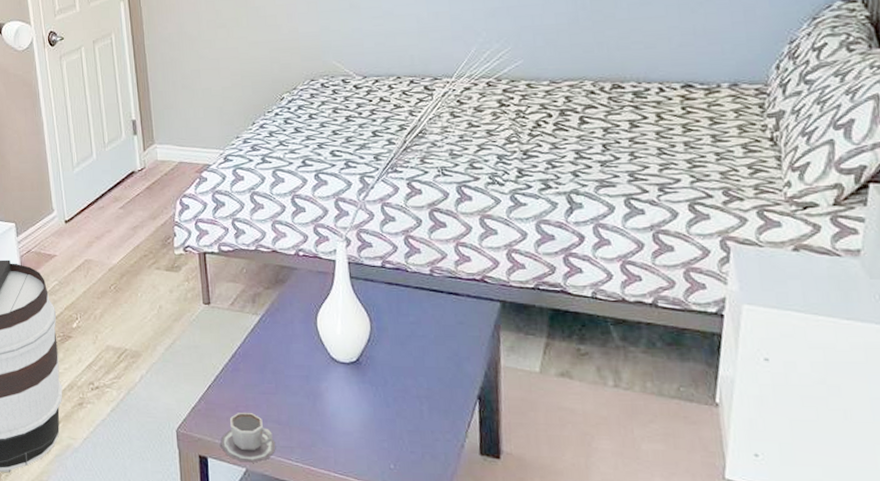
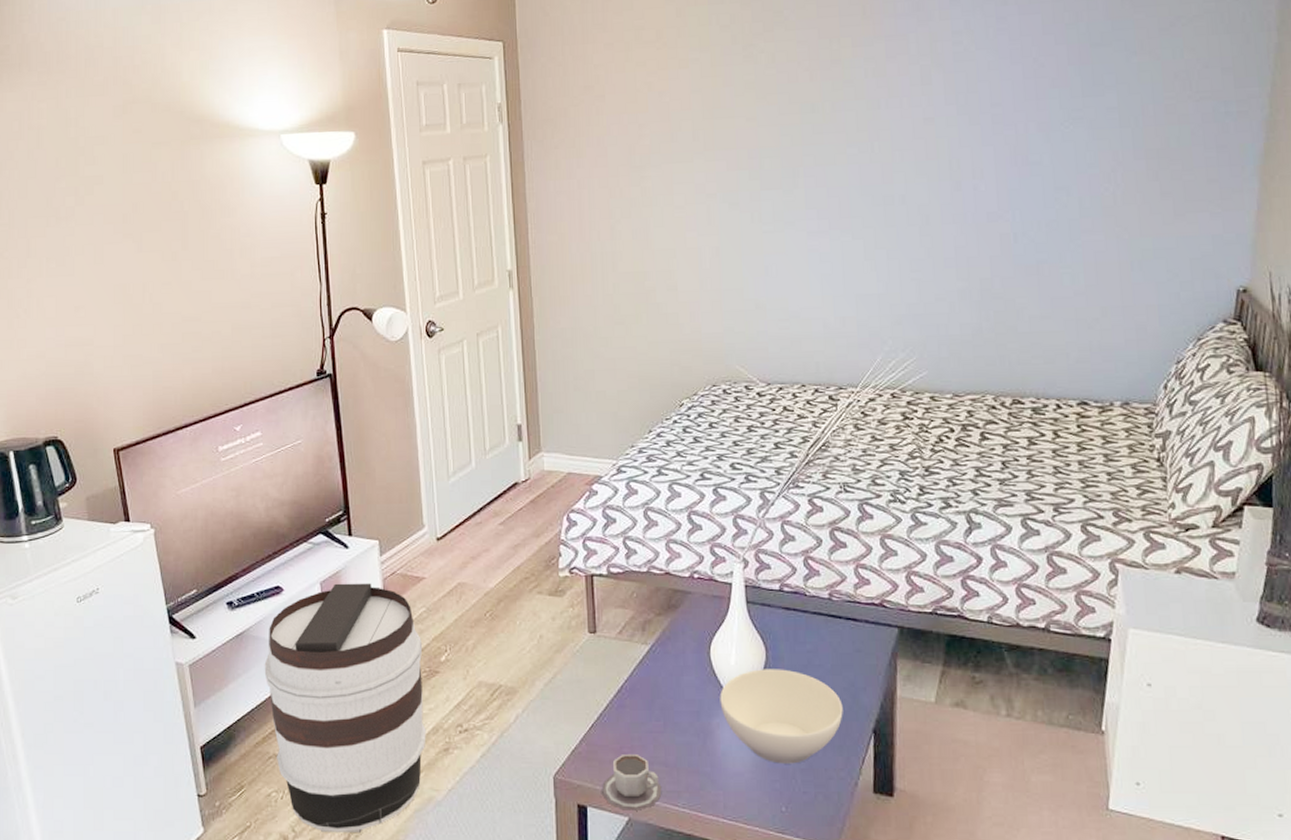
bowl: none [327,338,448,426] -> present [720,669,843,764]

